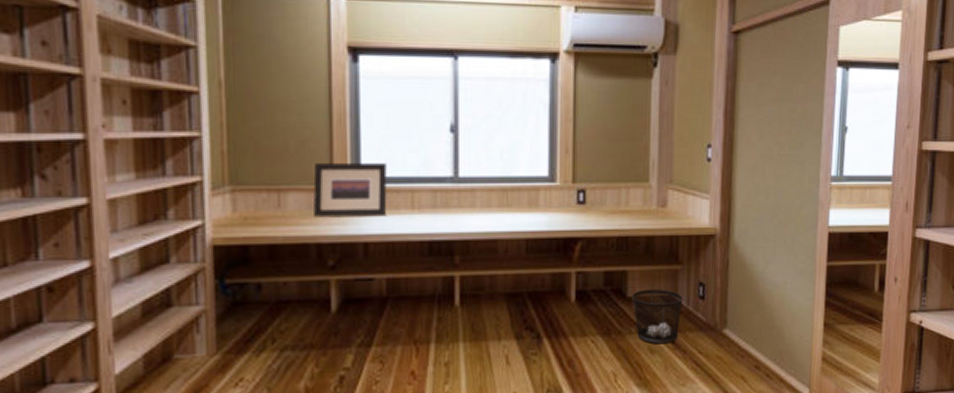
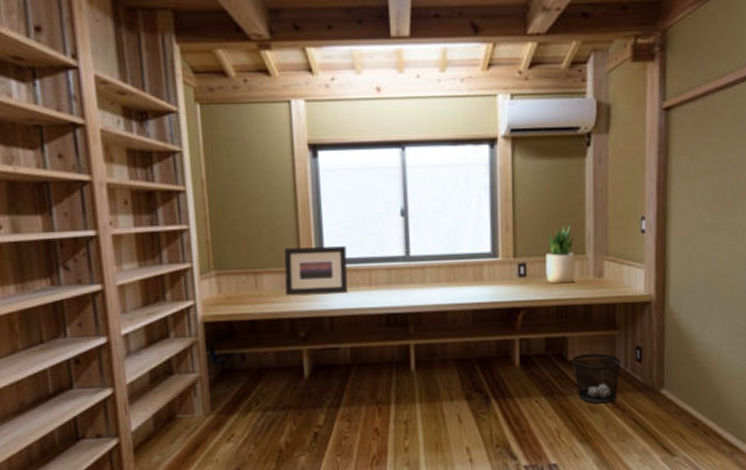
planter: none [607,149,638,213] -> present [546,224,575,284]

